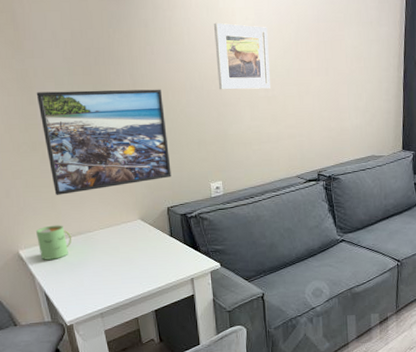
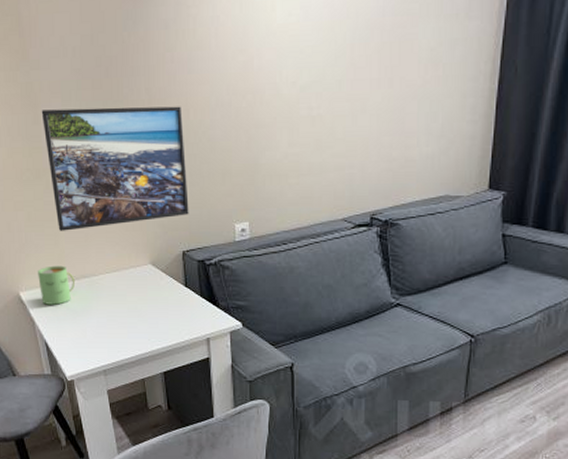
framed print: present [214,22,270,90] -> none [248,20,316,108]

